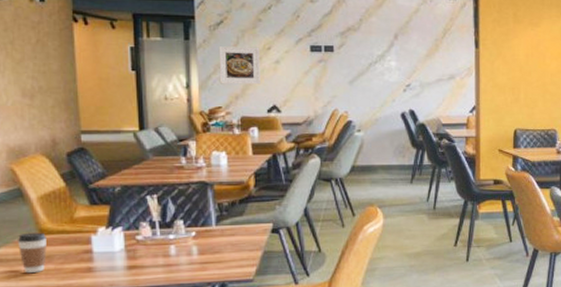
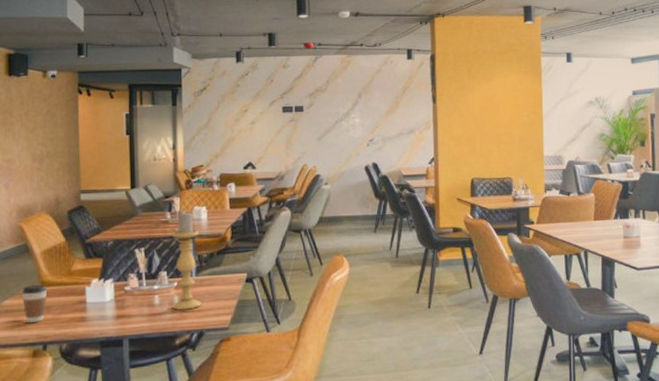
candle holder: none [188,156,223,261] -> present [172,211,201,310]
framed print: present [219,46,260,85] -> none [202,110,238,145]

